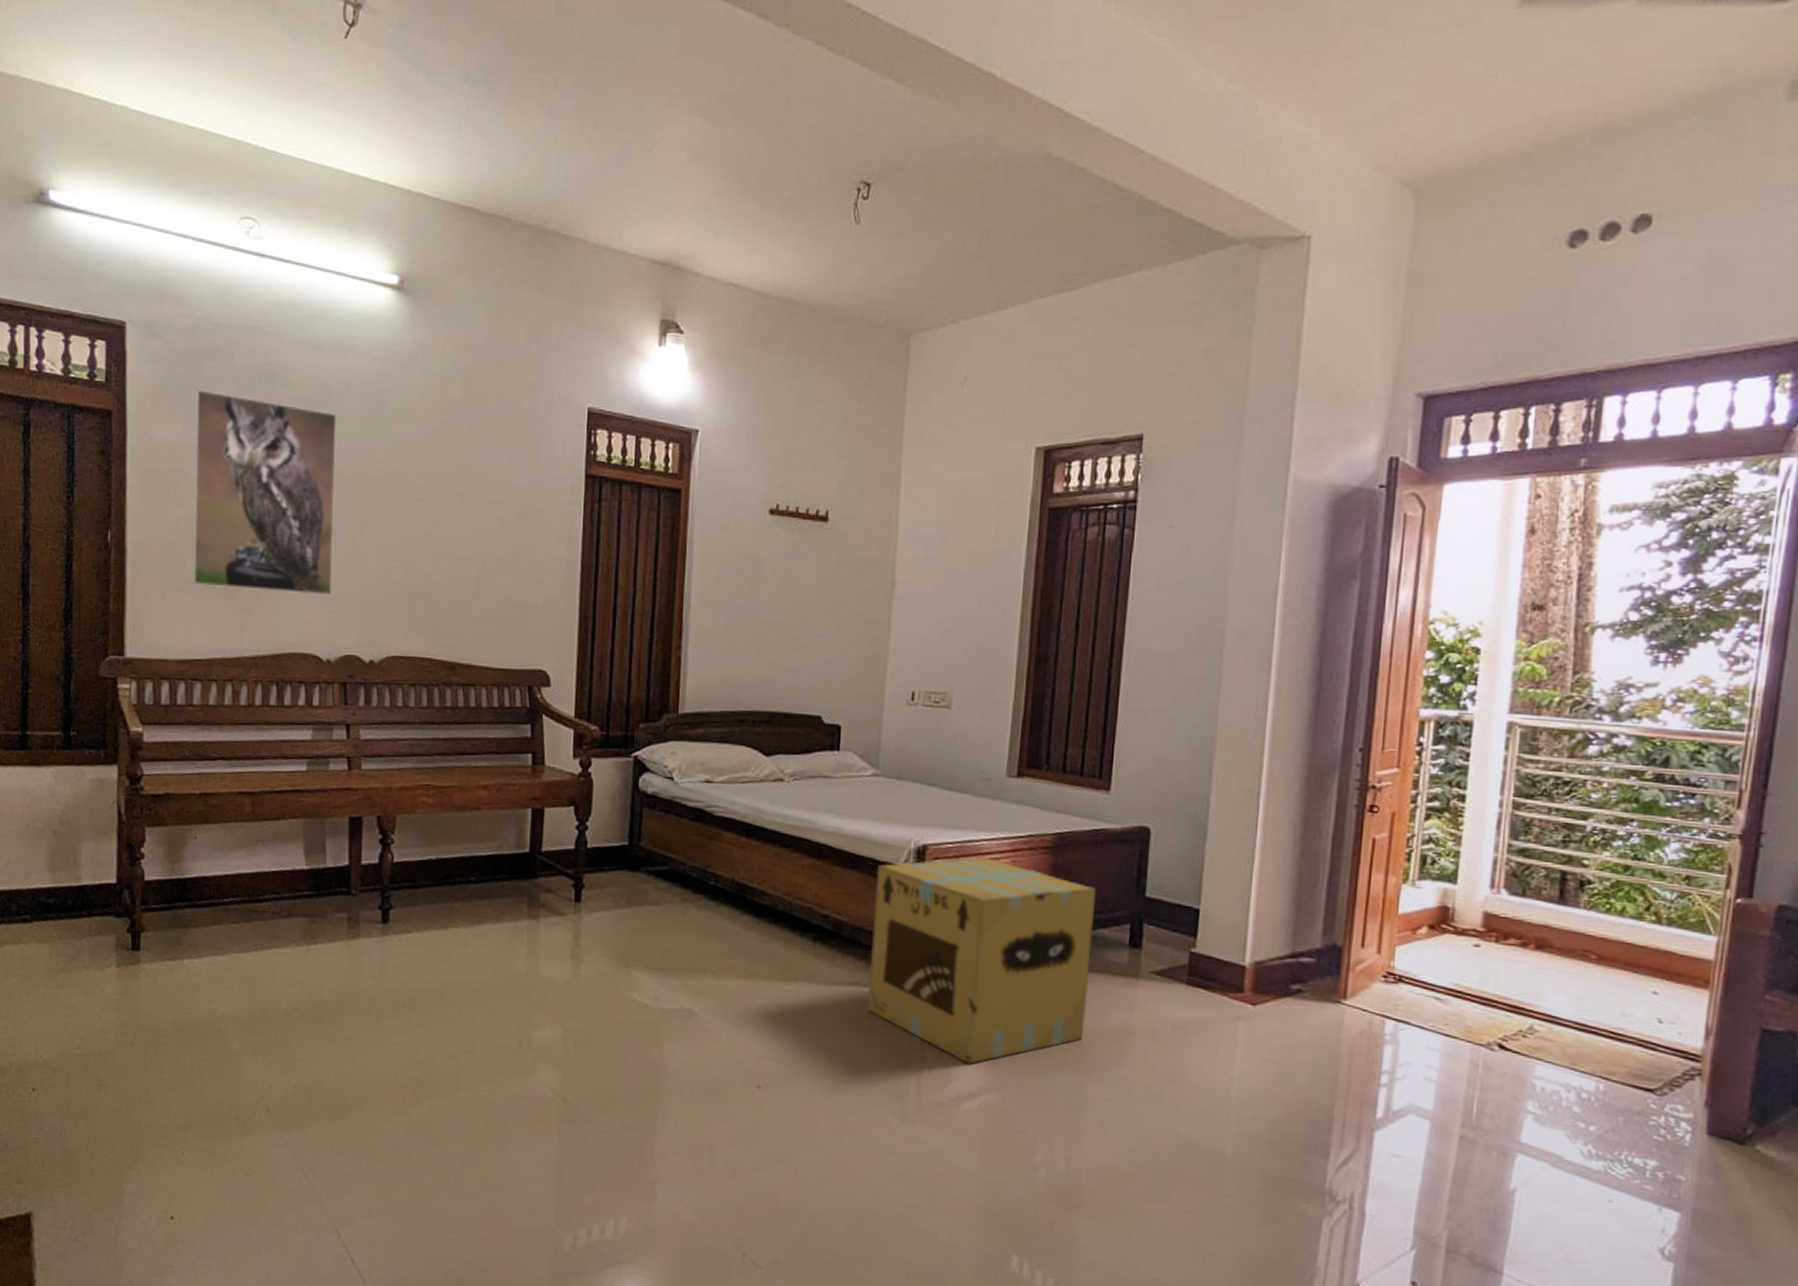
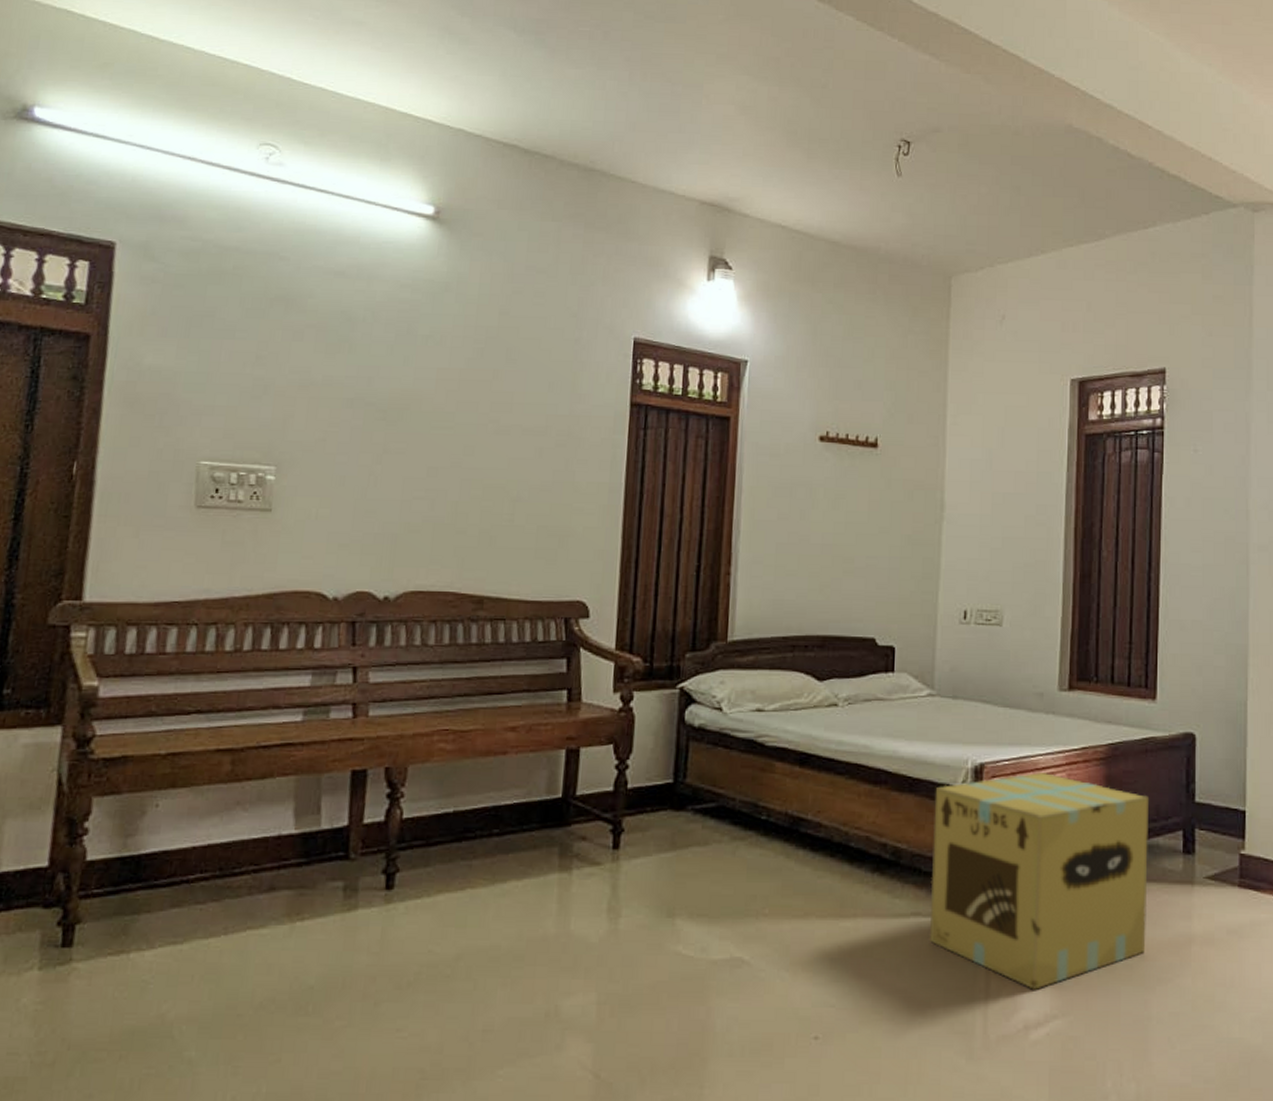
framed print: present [192,389,337,596] -> none [174,313,359,529]

